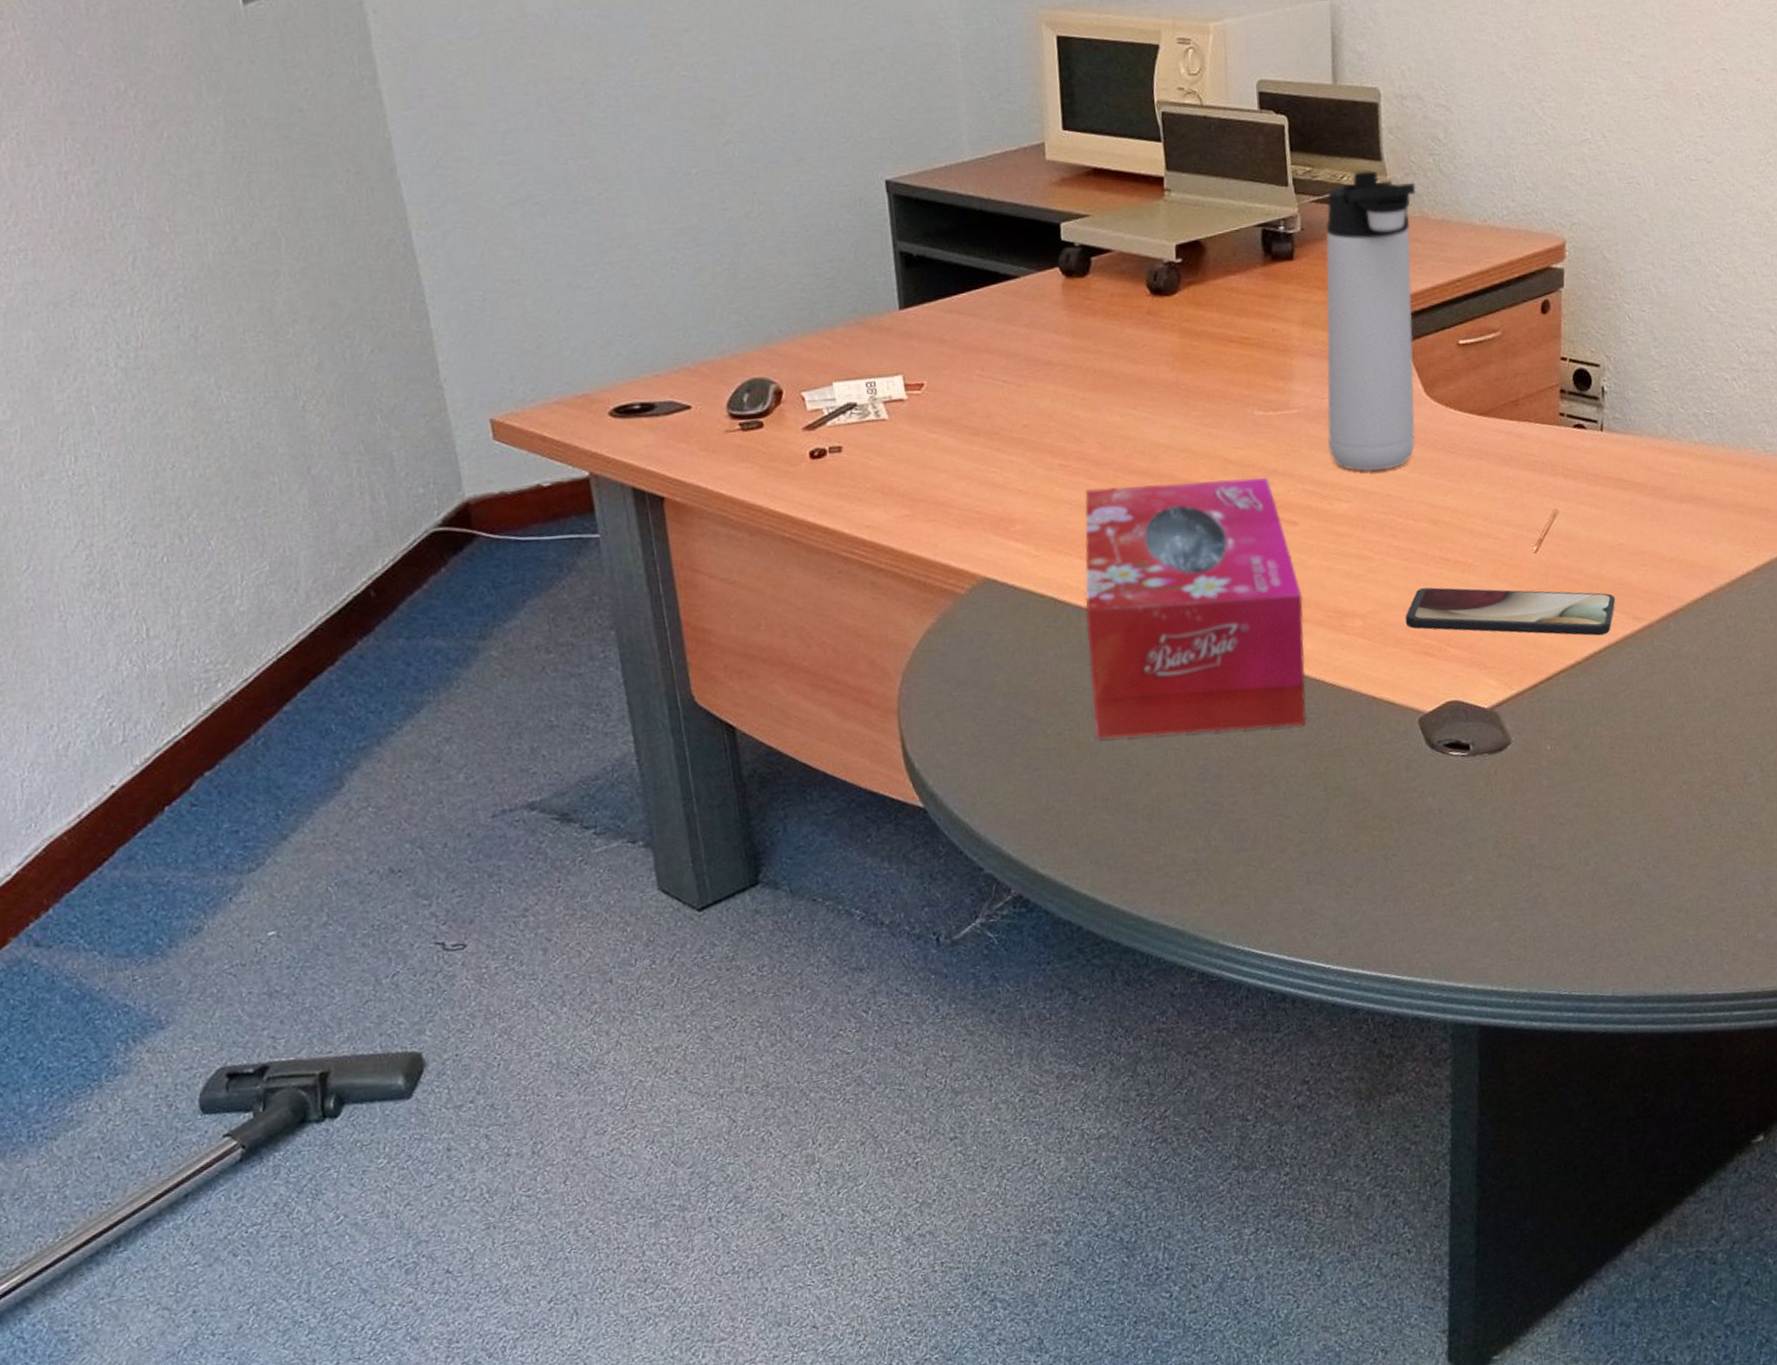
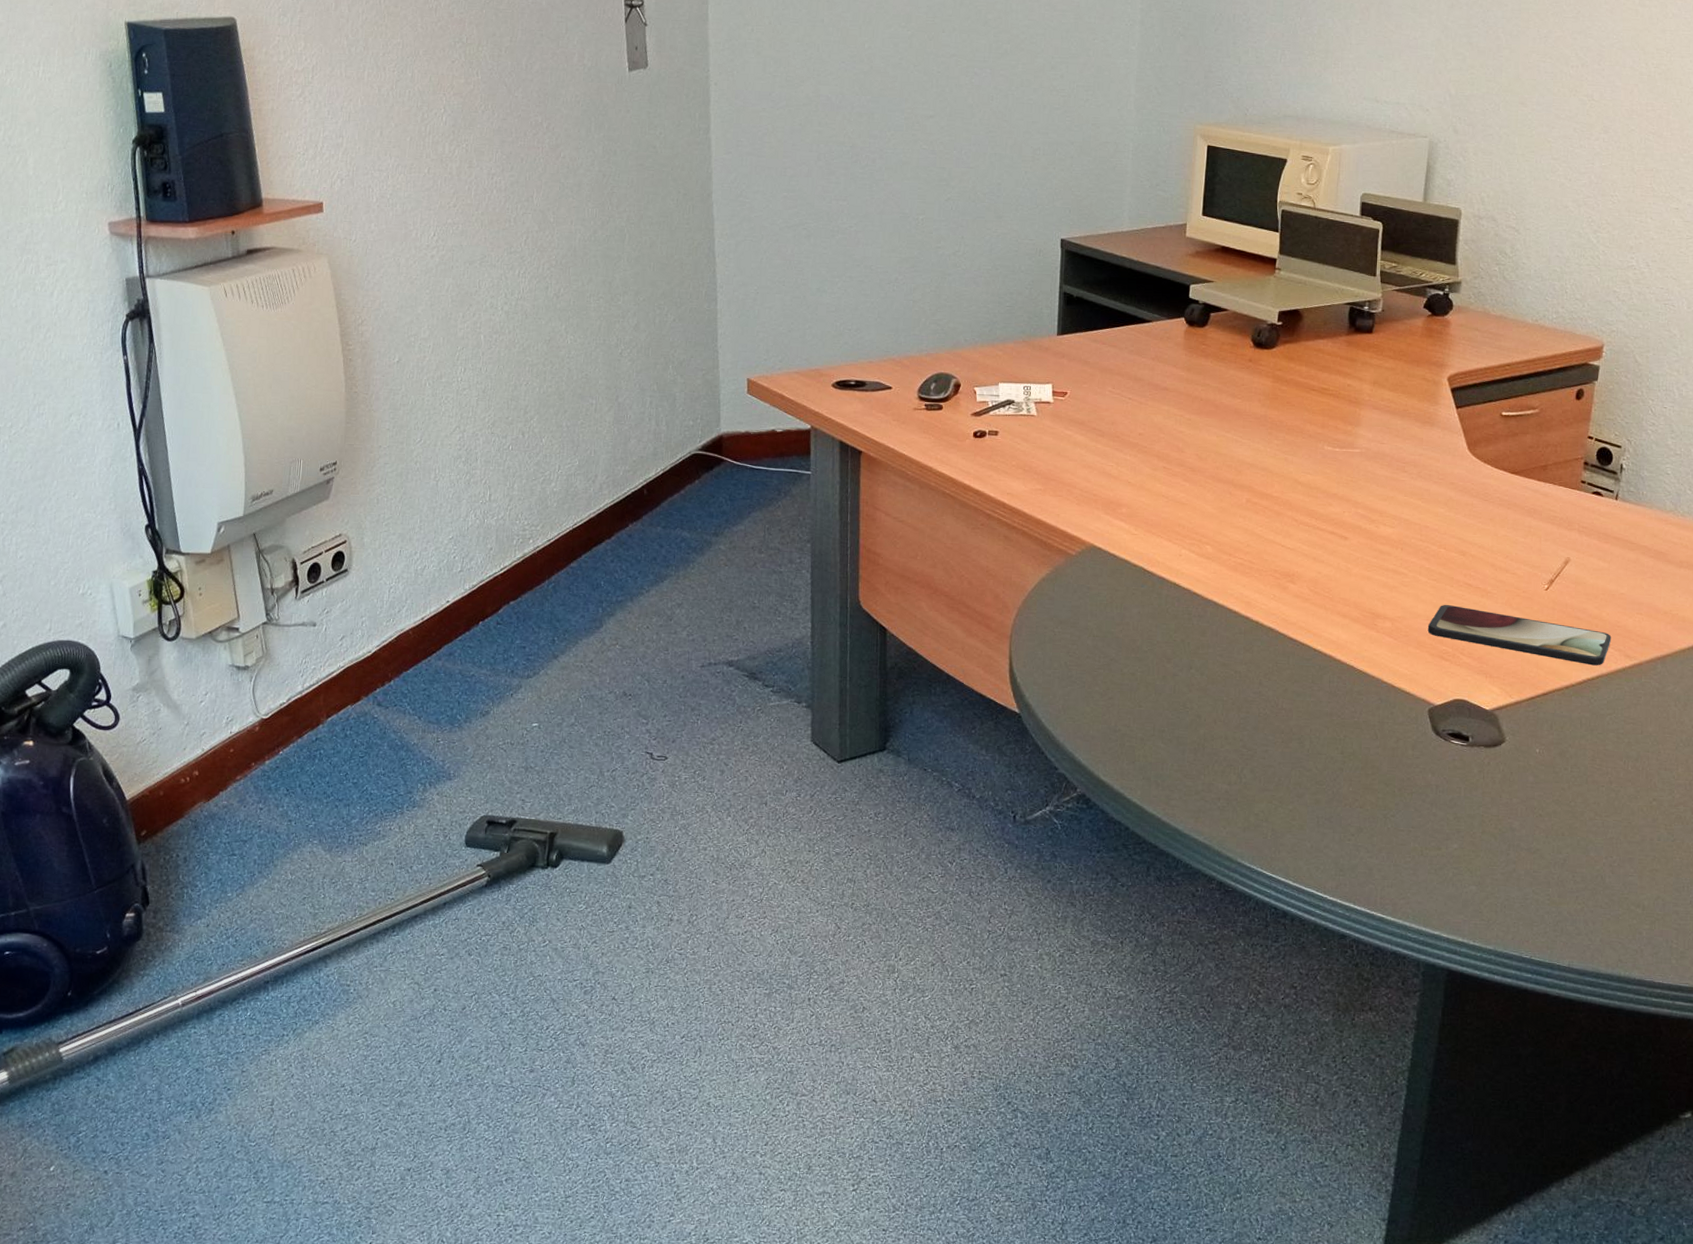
tissue box: present [1084,477,1306,739] -> none [1161,488,1345,699]
thermos bottle: present [1326,170,1416,471] -> none [1381,271,1481,507]

